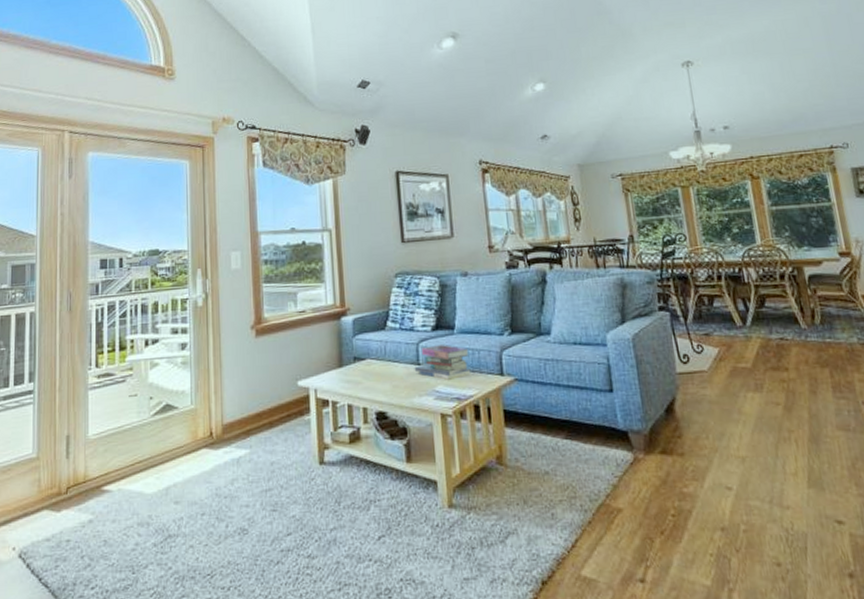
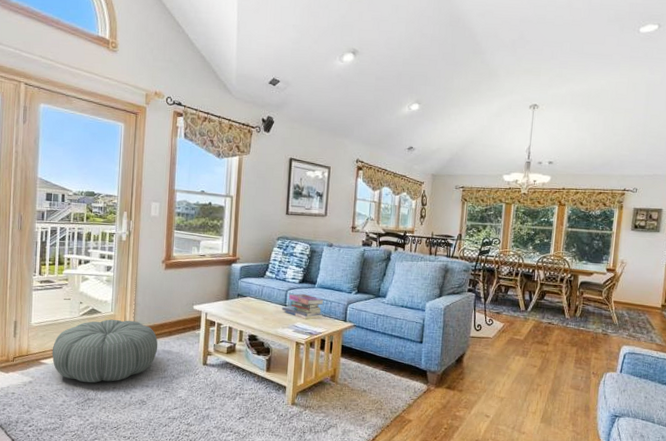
pouf: none [117,413,257,512] -> present [52,319,158,383]

